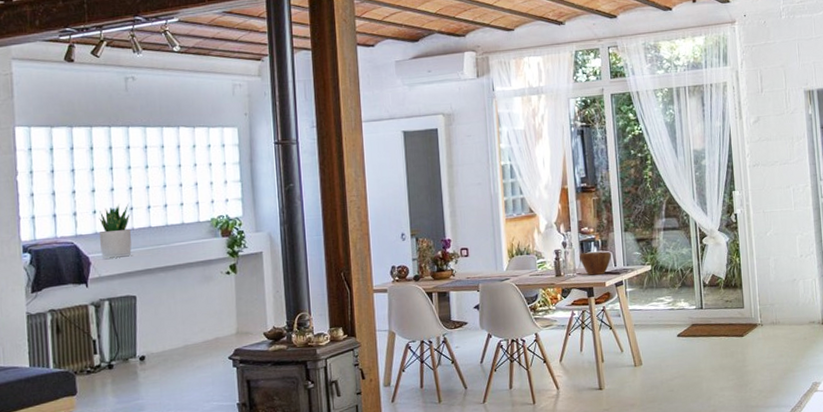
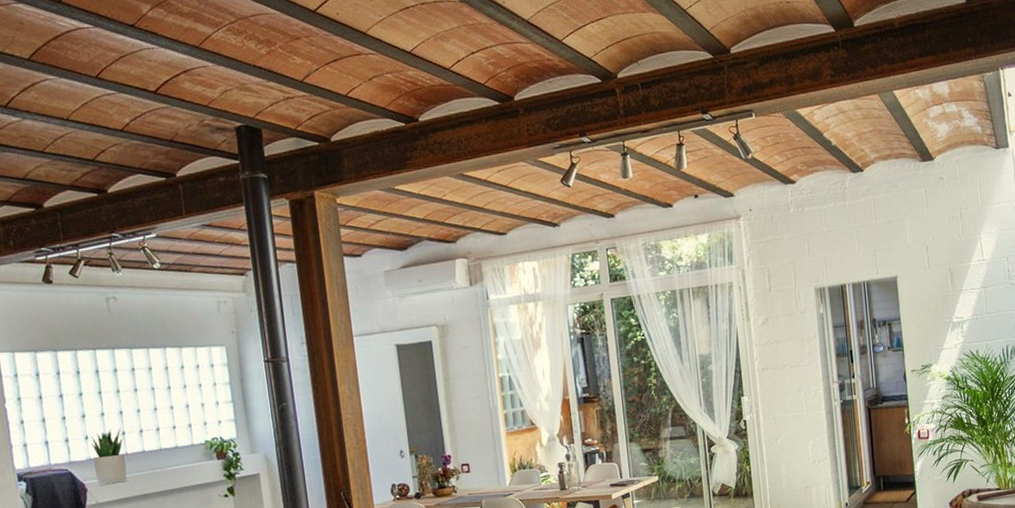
bowl: present [579,251,612,276] -> none [584,463,617,488]

